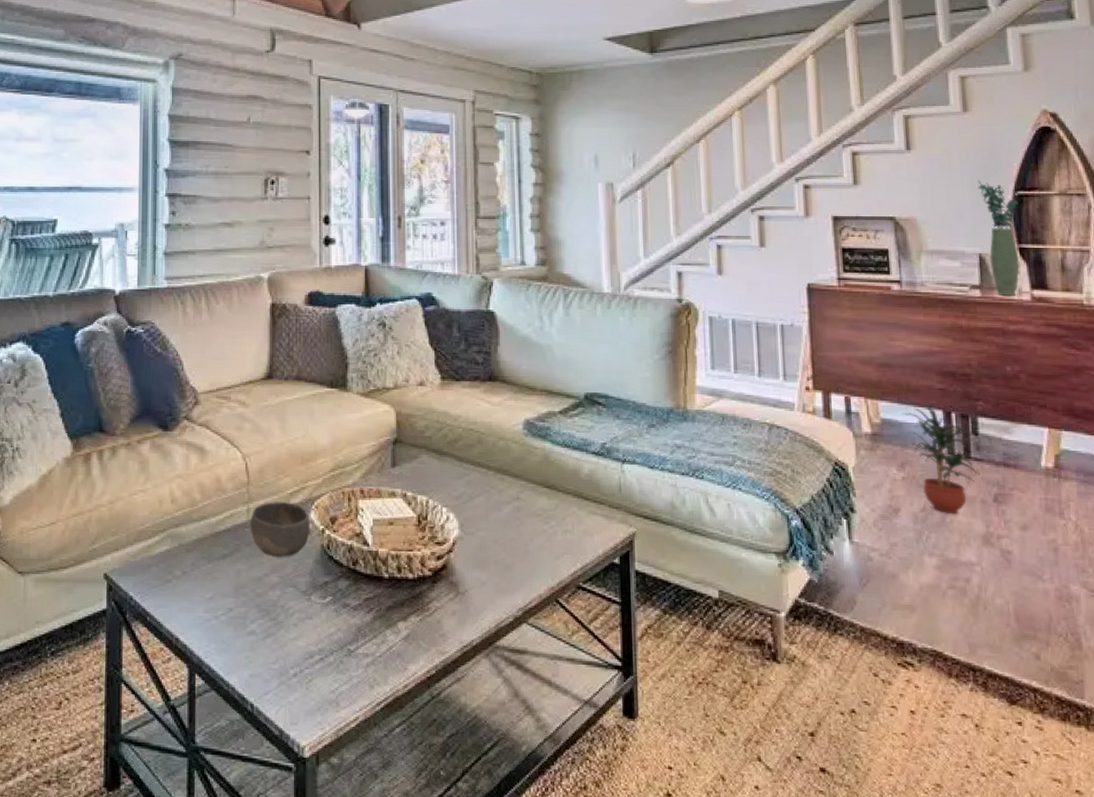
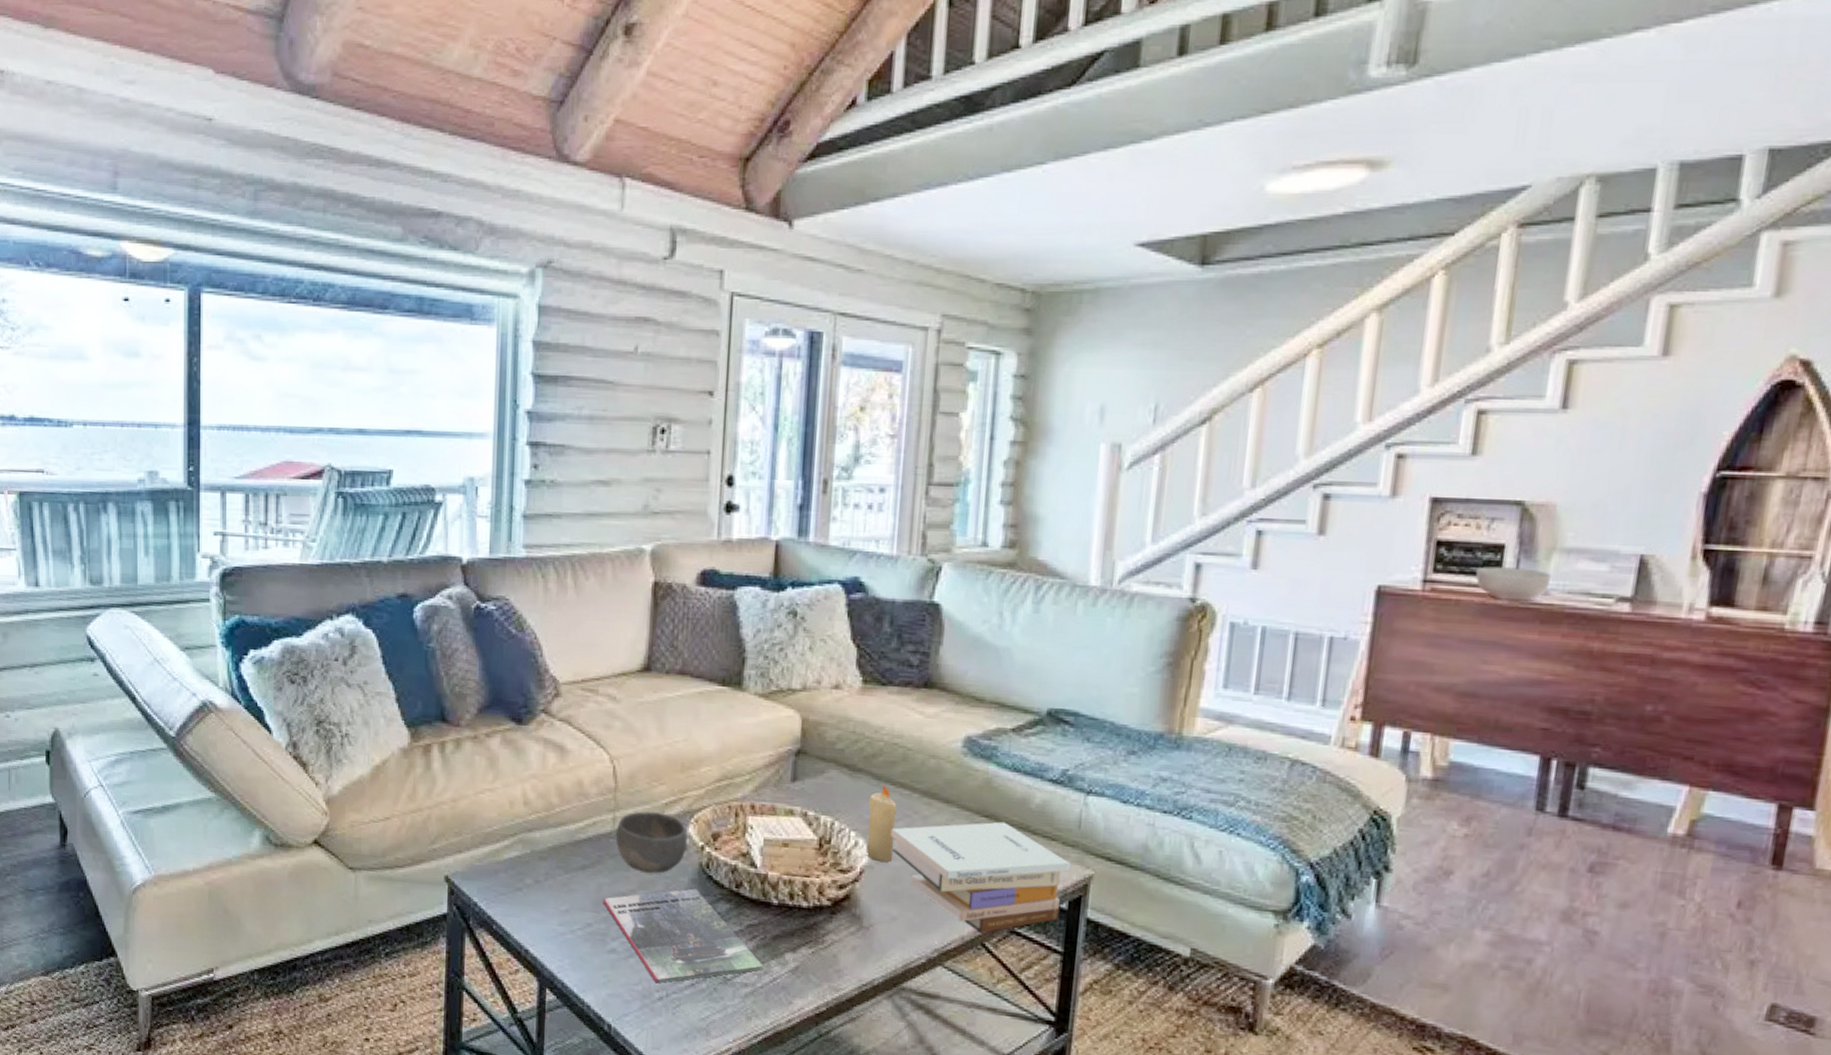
magazine: none [241,569,381,661] -> present [603,888,764,984]
candle: none [454,465,478,534] -> present [867,785,897,863]
books: none [474,491,618,590] -> present [890,821,1071,933]
bowl: none [872,266,924,292] -> present [1475,566,1553,602]
potted plant: present [902,402,980,513] -> none [1480,744,1576,882]
vase: present [977,180,1019,296] -> none [1653,454,1718,613]

